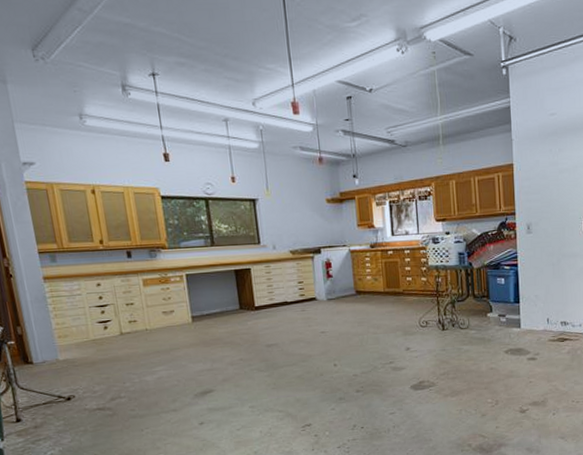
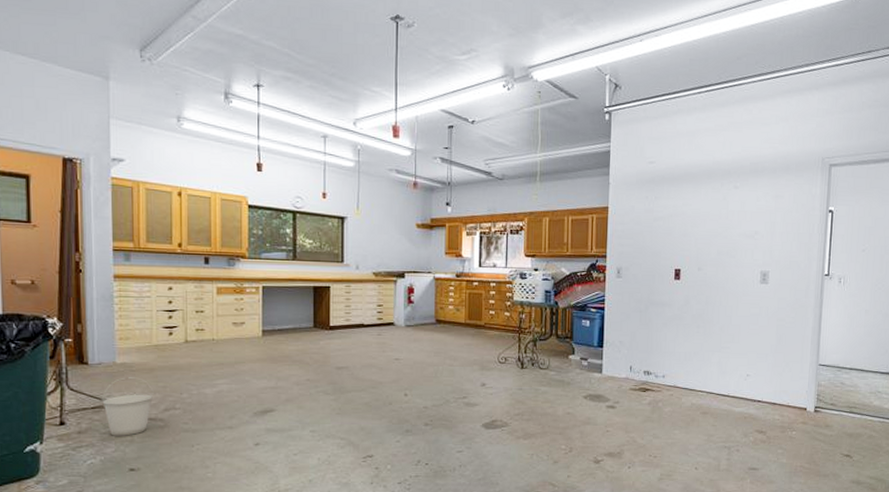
bucket: none [50,371,99,428] -> present [101,377,154,436]

